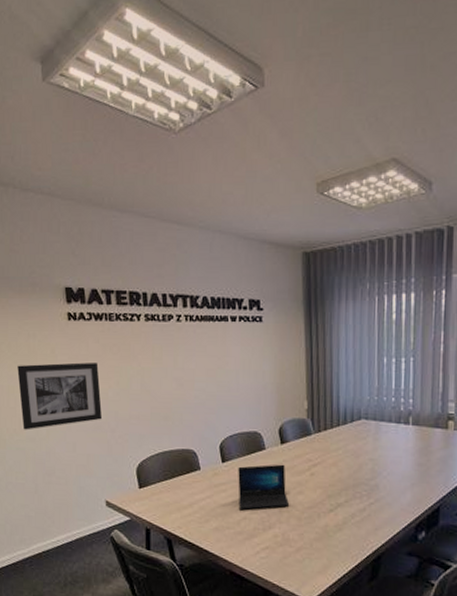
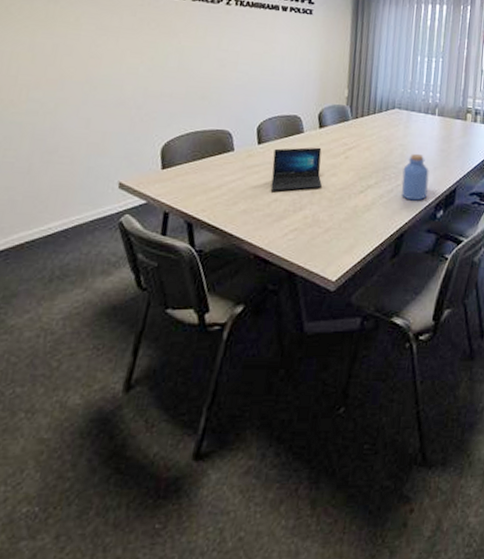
wall art: present [17,362,103,430] -> none [23,30,132,102]
jar: none [374,468,406,521] -> present [401,153,429,201]

